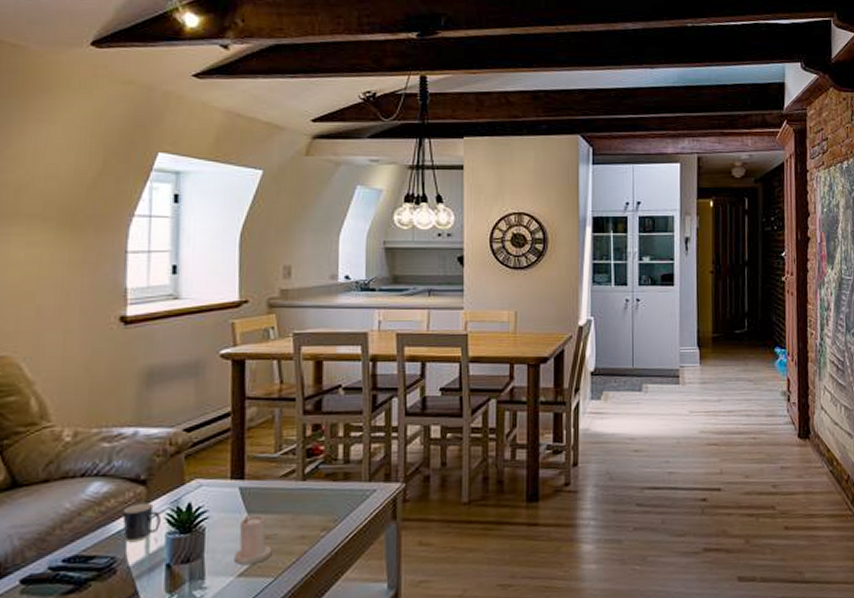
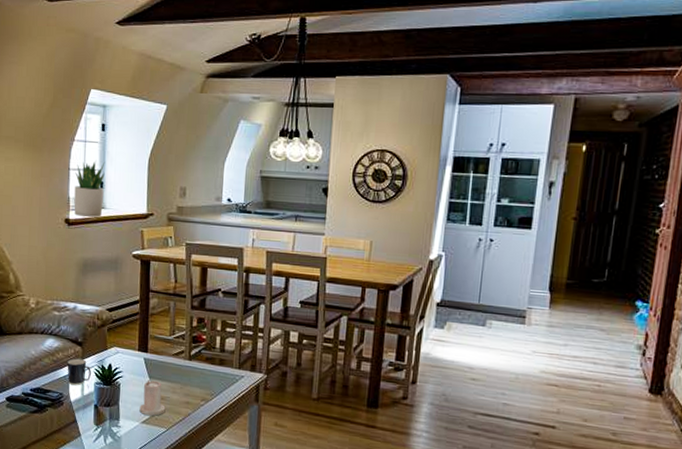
planter: none [133,240,180,313] -> present [74,161,105,218]

